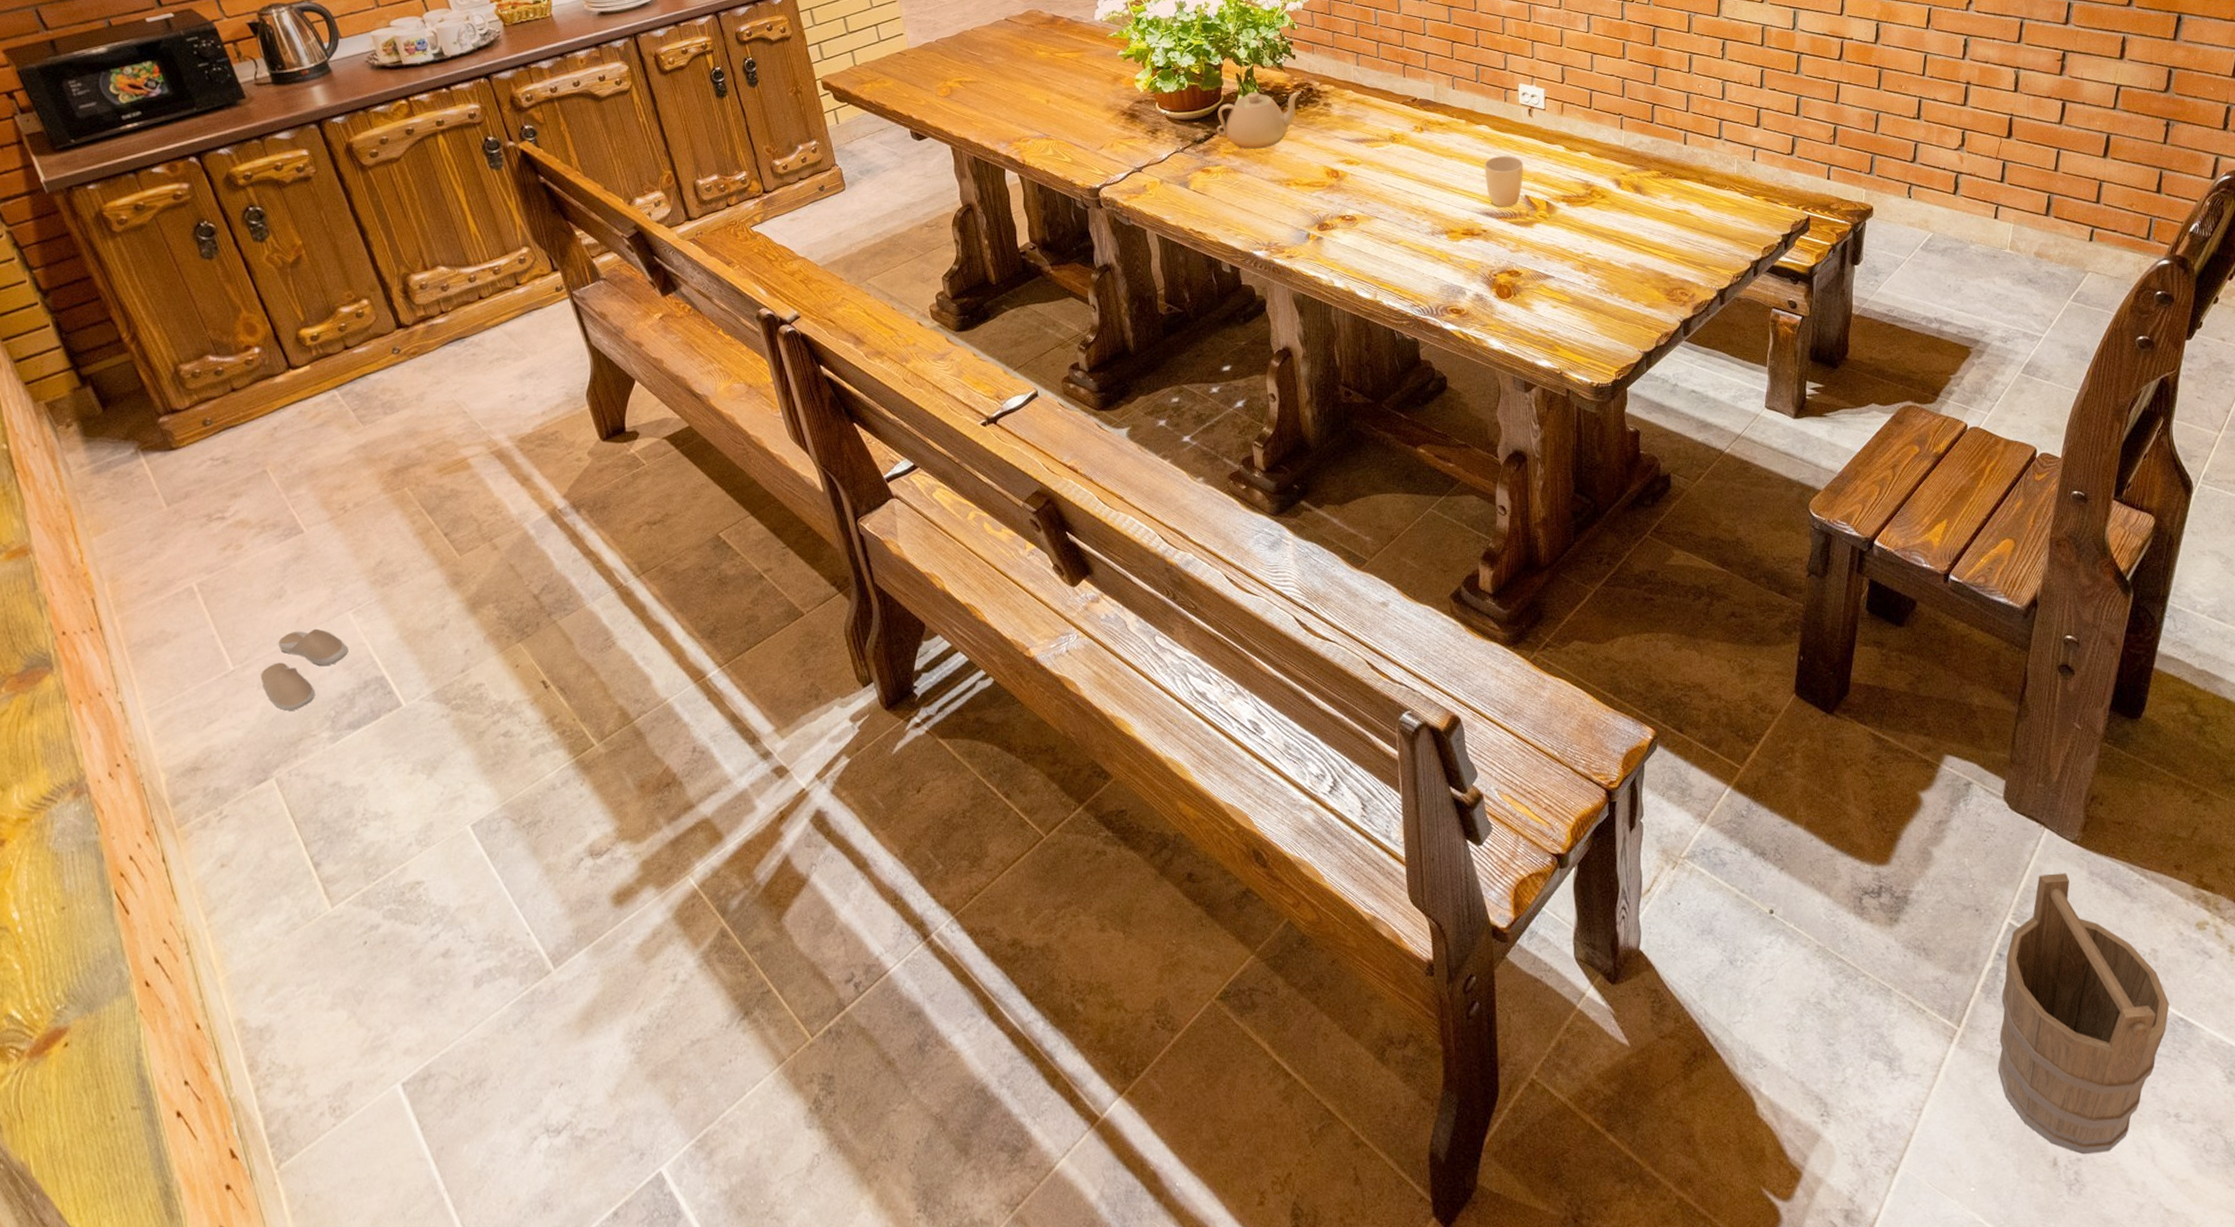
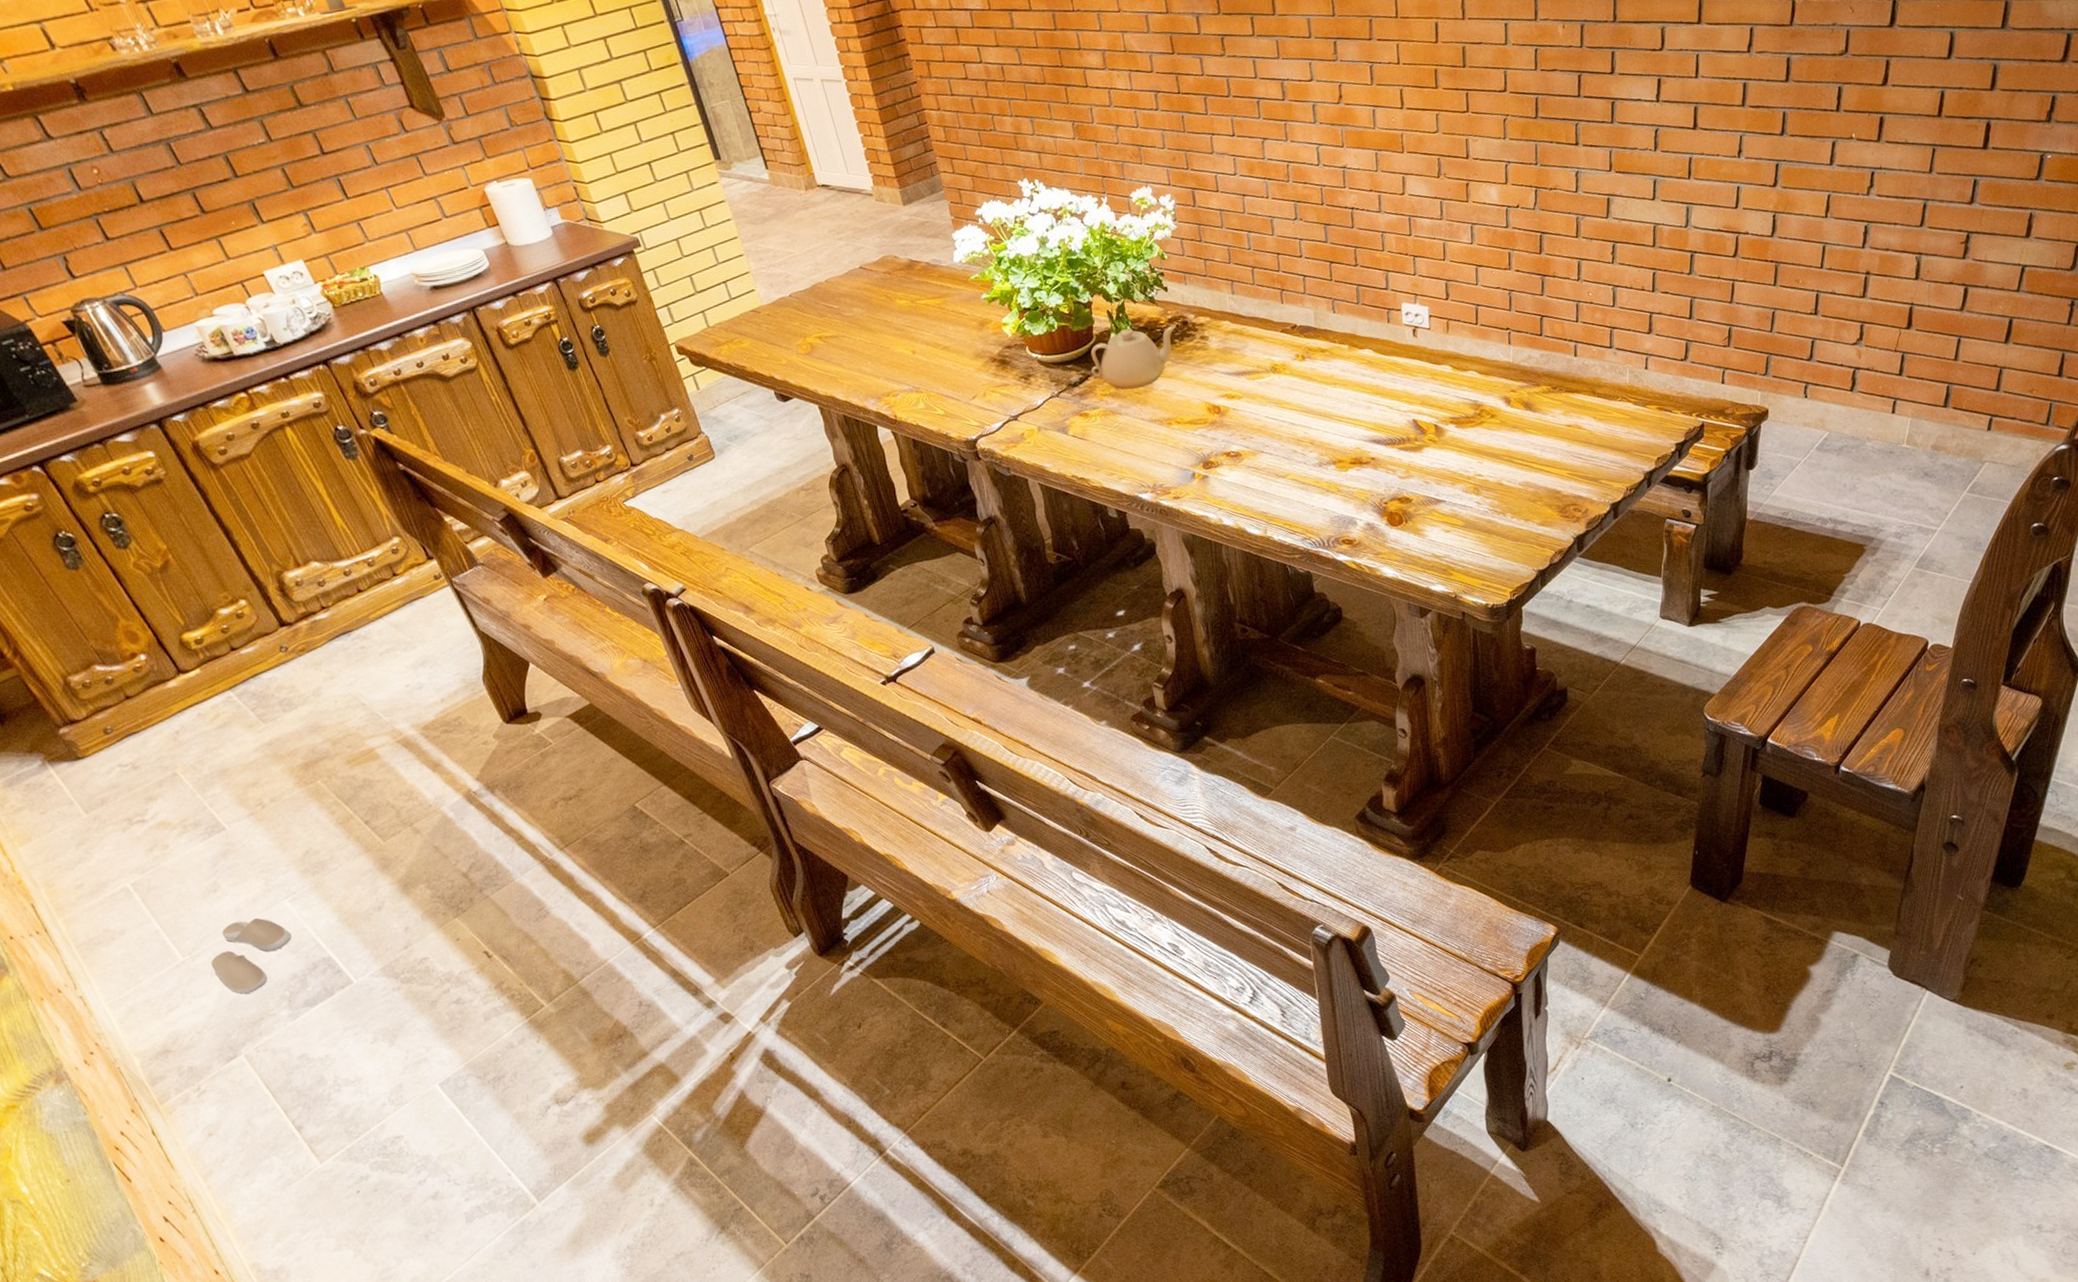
cup: present [1484,156,1524,208] -> none [1369,379,1411,434]
bucket: present [1997,873,2170,1155] -> none [1877,1028,2037,1265]

